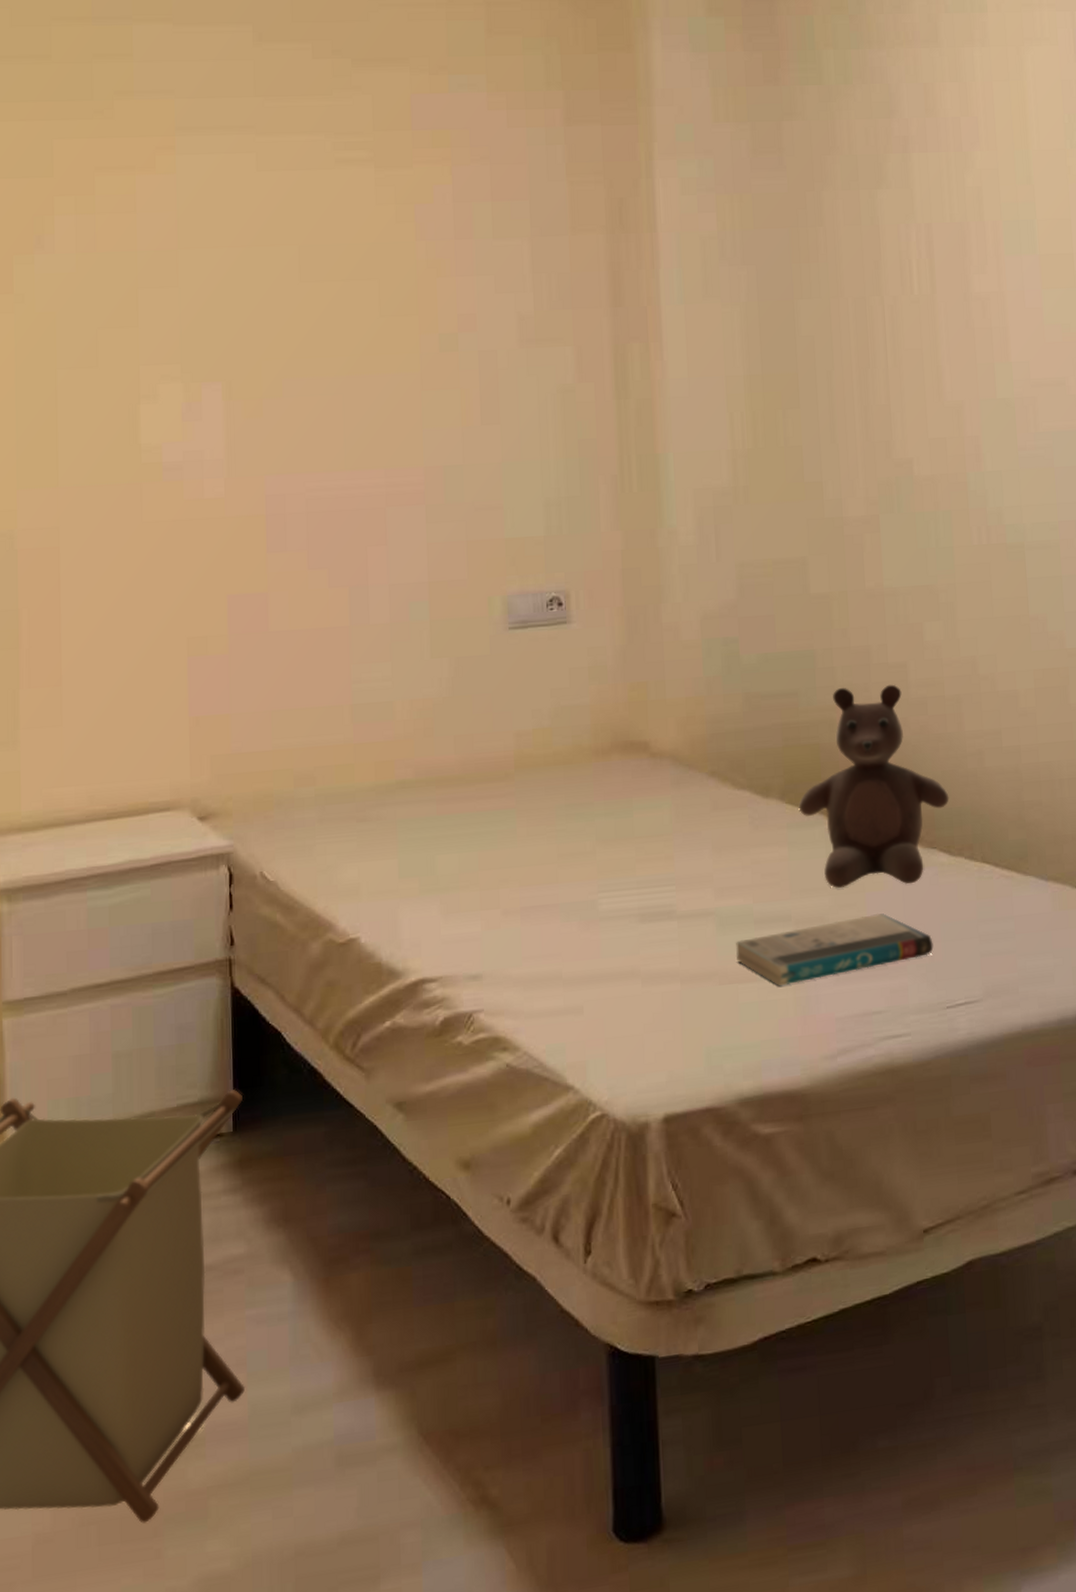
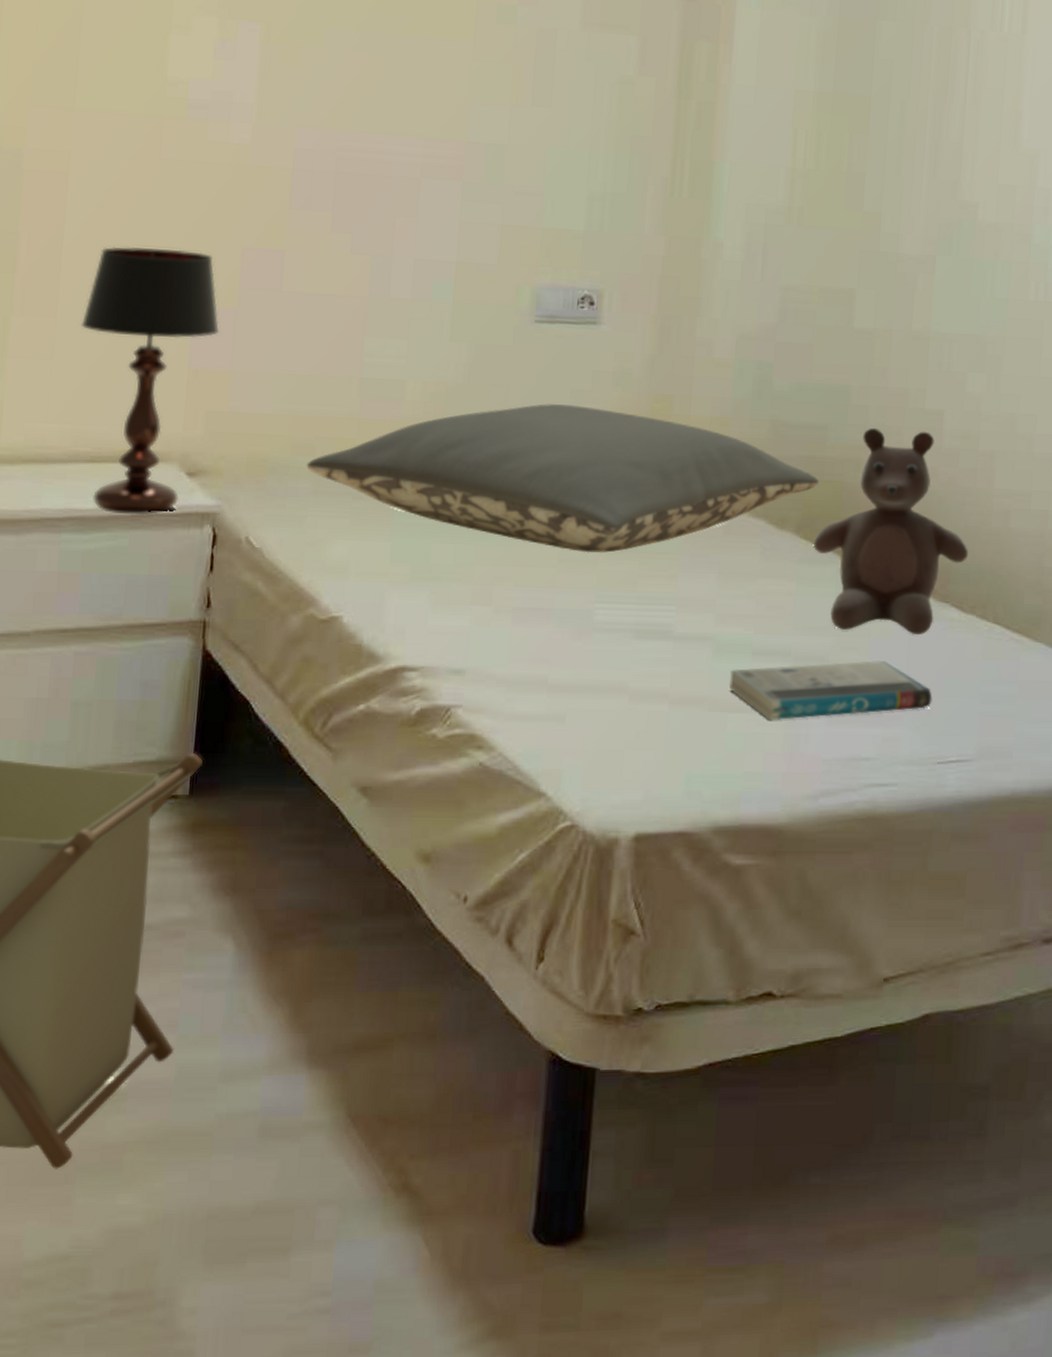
table lamp: none [85,605,215,866] -> present [80,246,220,516]
pillow: none [309,703,798,845] -> present [306,404,820,554]

